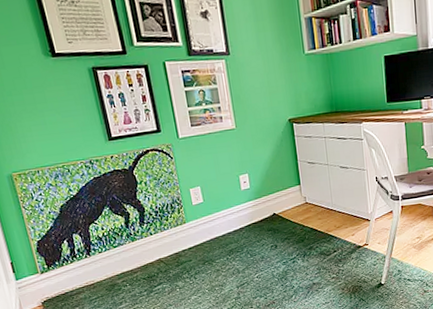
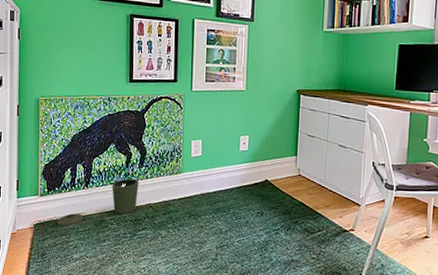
trash can: none [65,237,147,299] -> present [56,178,139,227]

